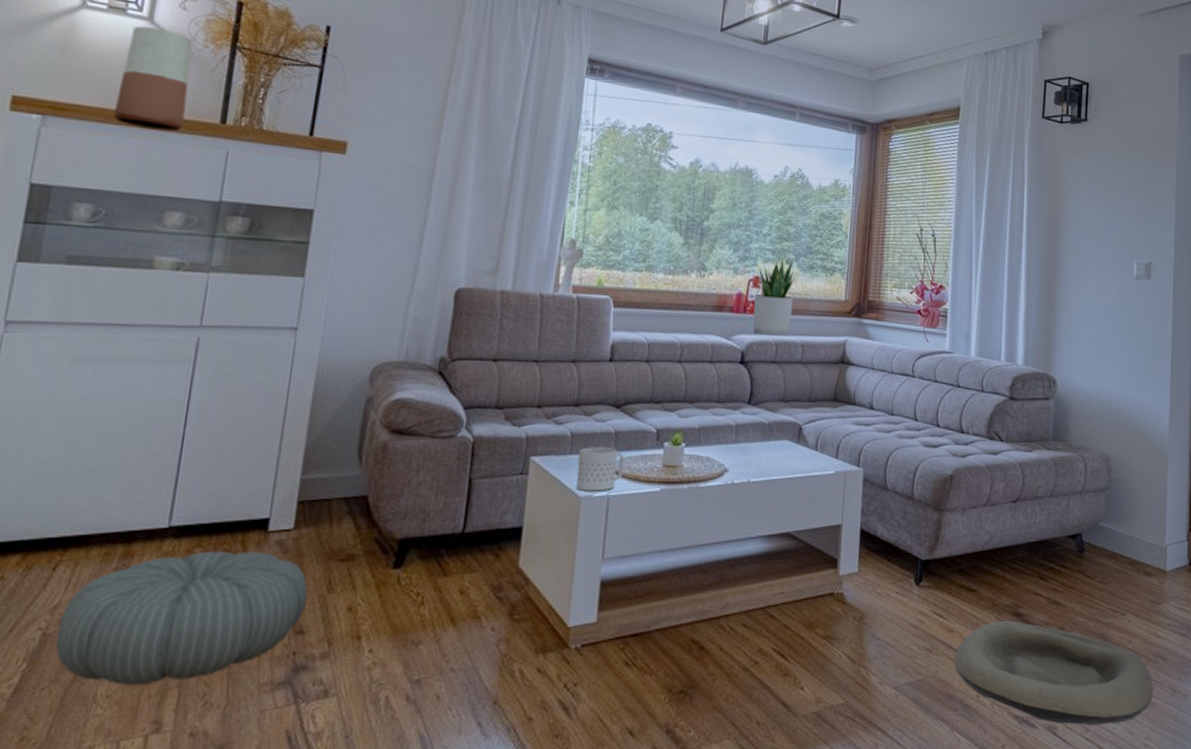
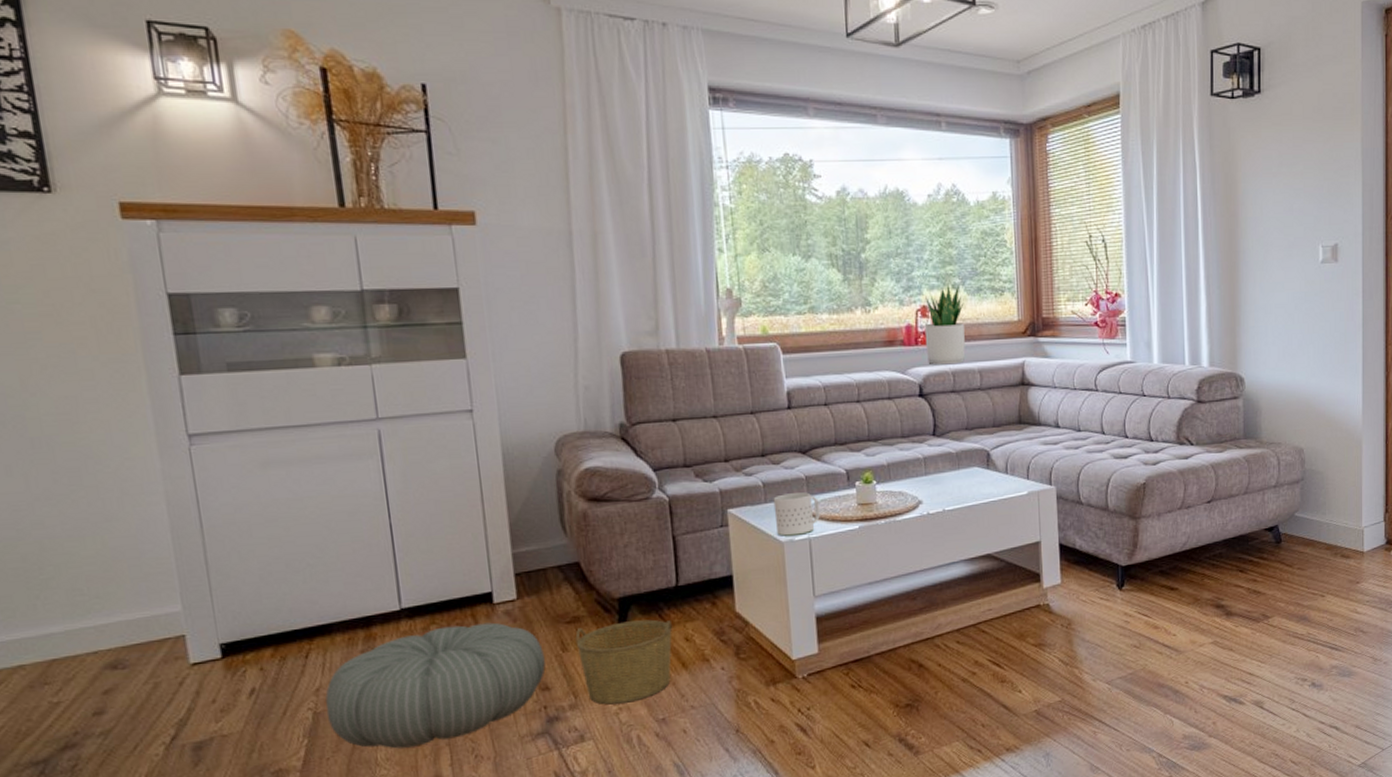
vase: present [114,26,193,132] -> none [218,109,302,222]
basket: none [343,566,450,658] -> present [575,619,673,705]
dog bed: present [954,620,1153,725] -> none [1161,612,1354,699]

